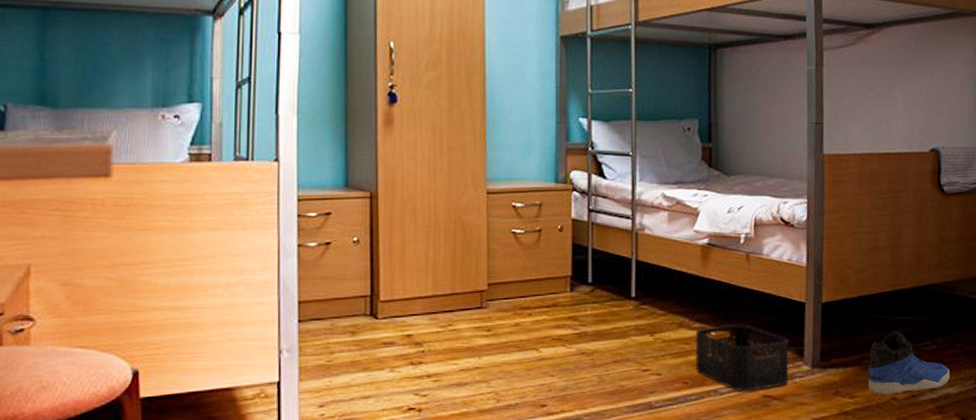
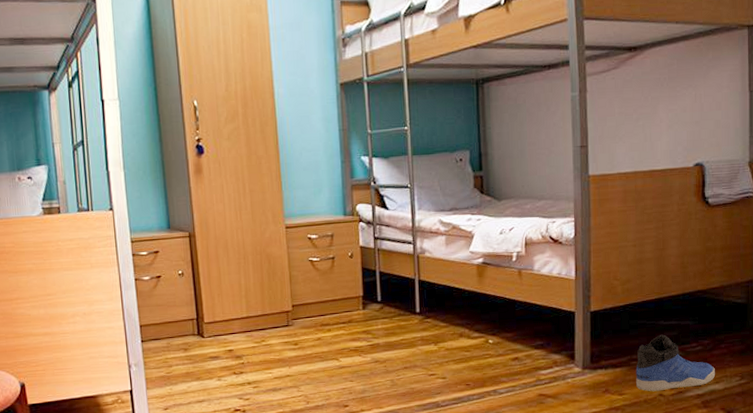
storage bin: present [695,323,789,392] -> none [475,332,562,392]

